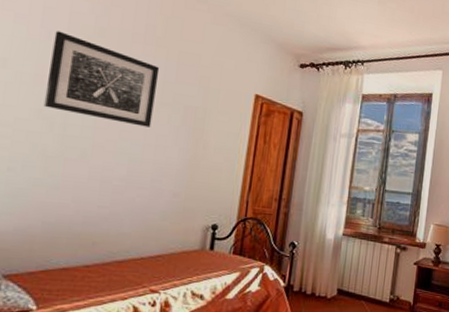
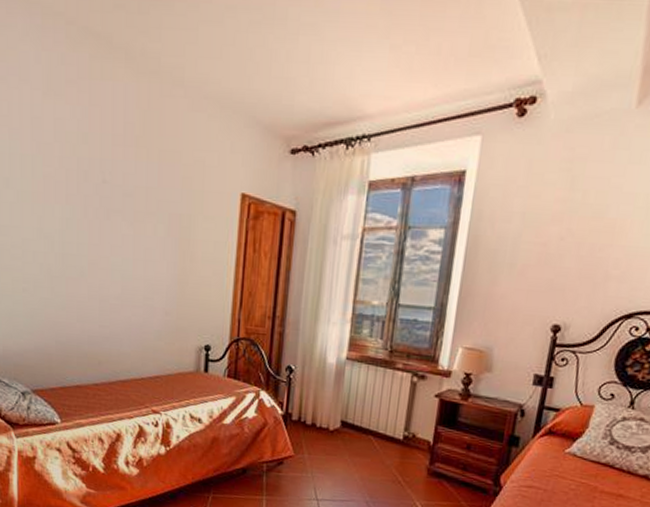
wall art: present [43,31,160,128] -> none [43,142,142,241]

